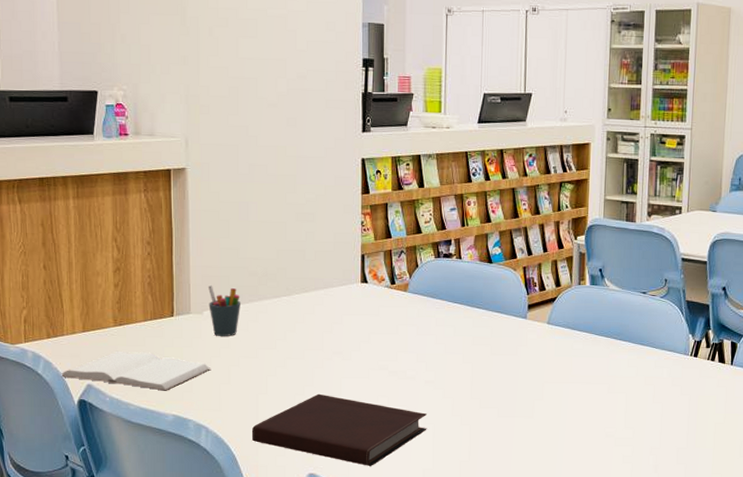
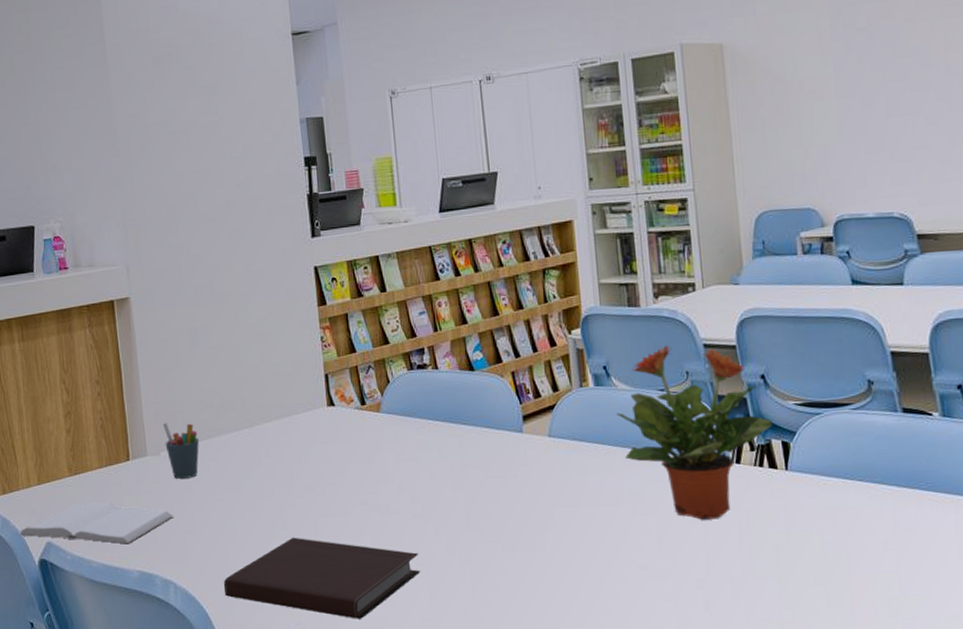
potted plant: none [605,256,728,400] -> present [616,345,774,520]

